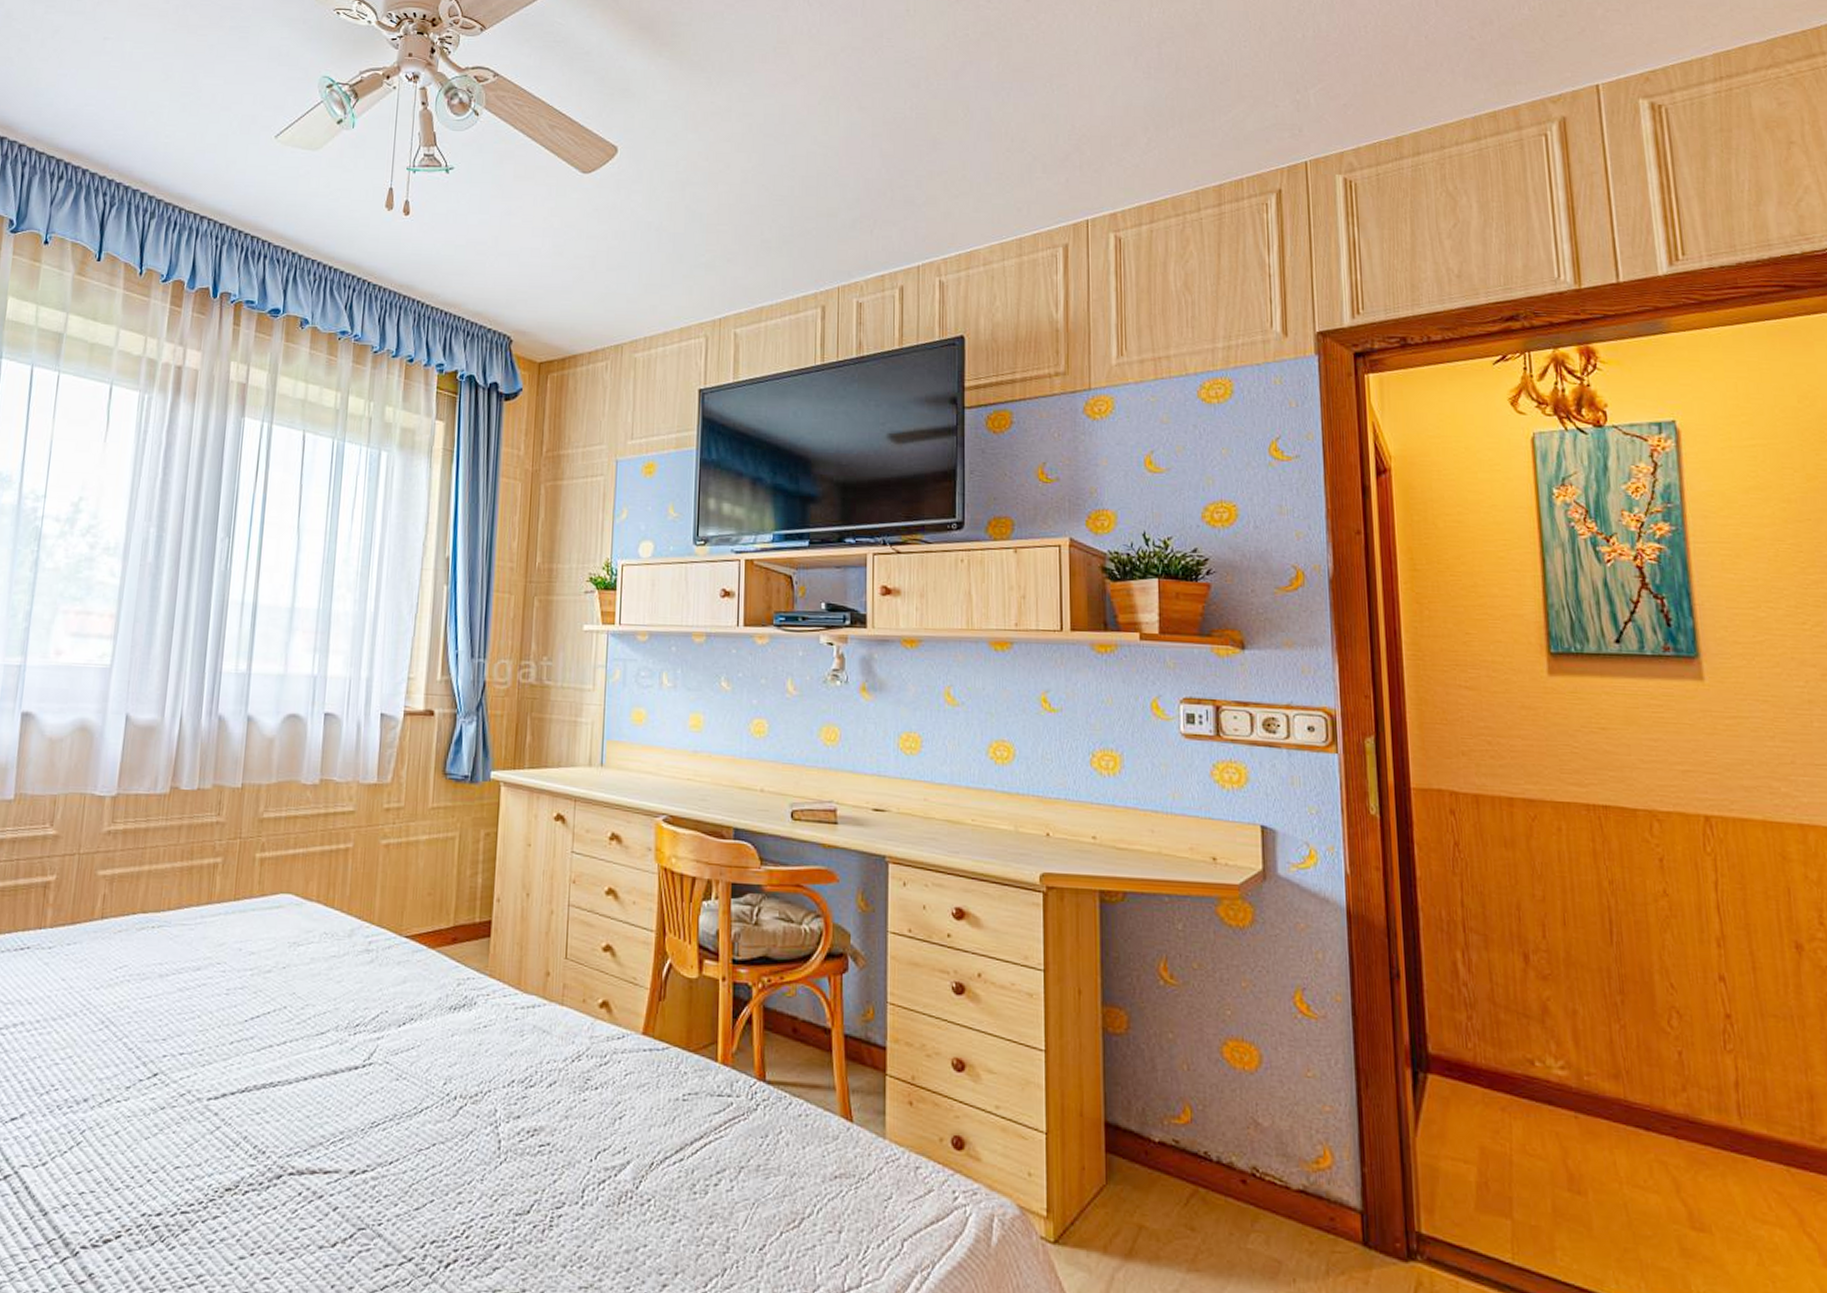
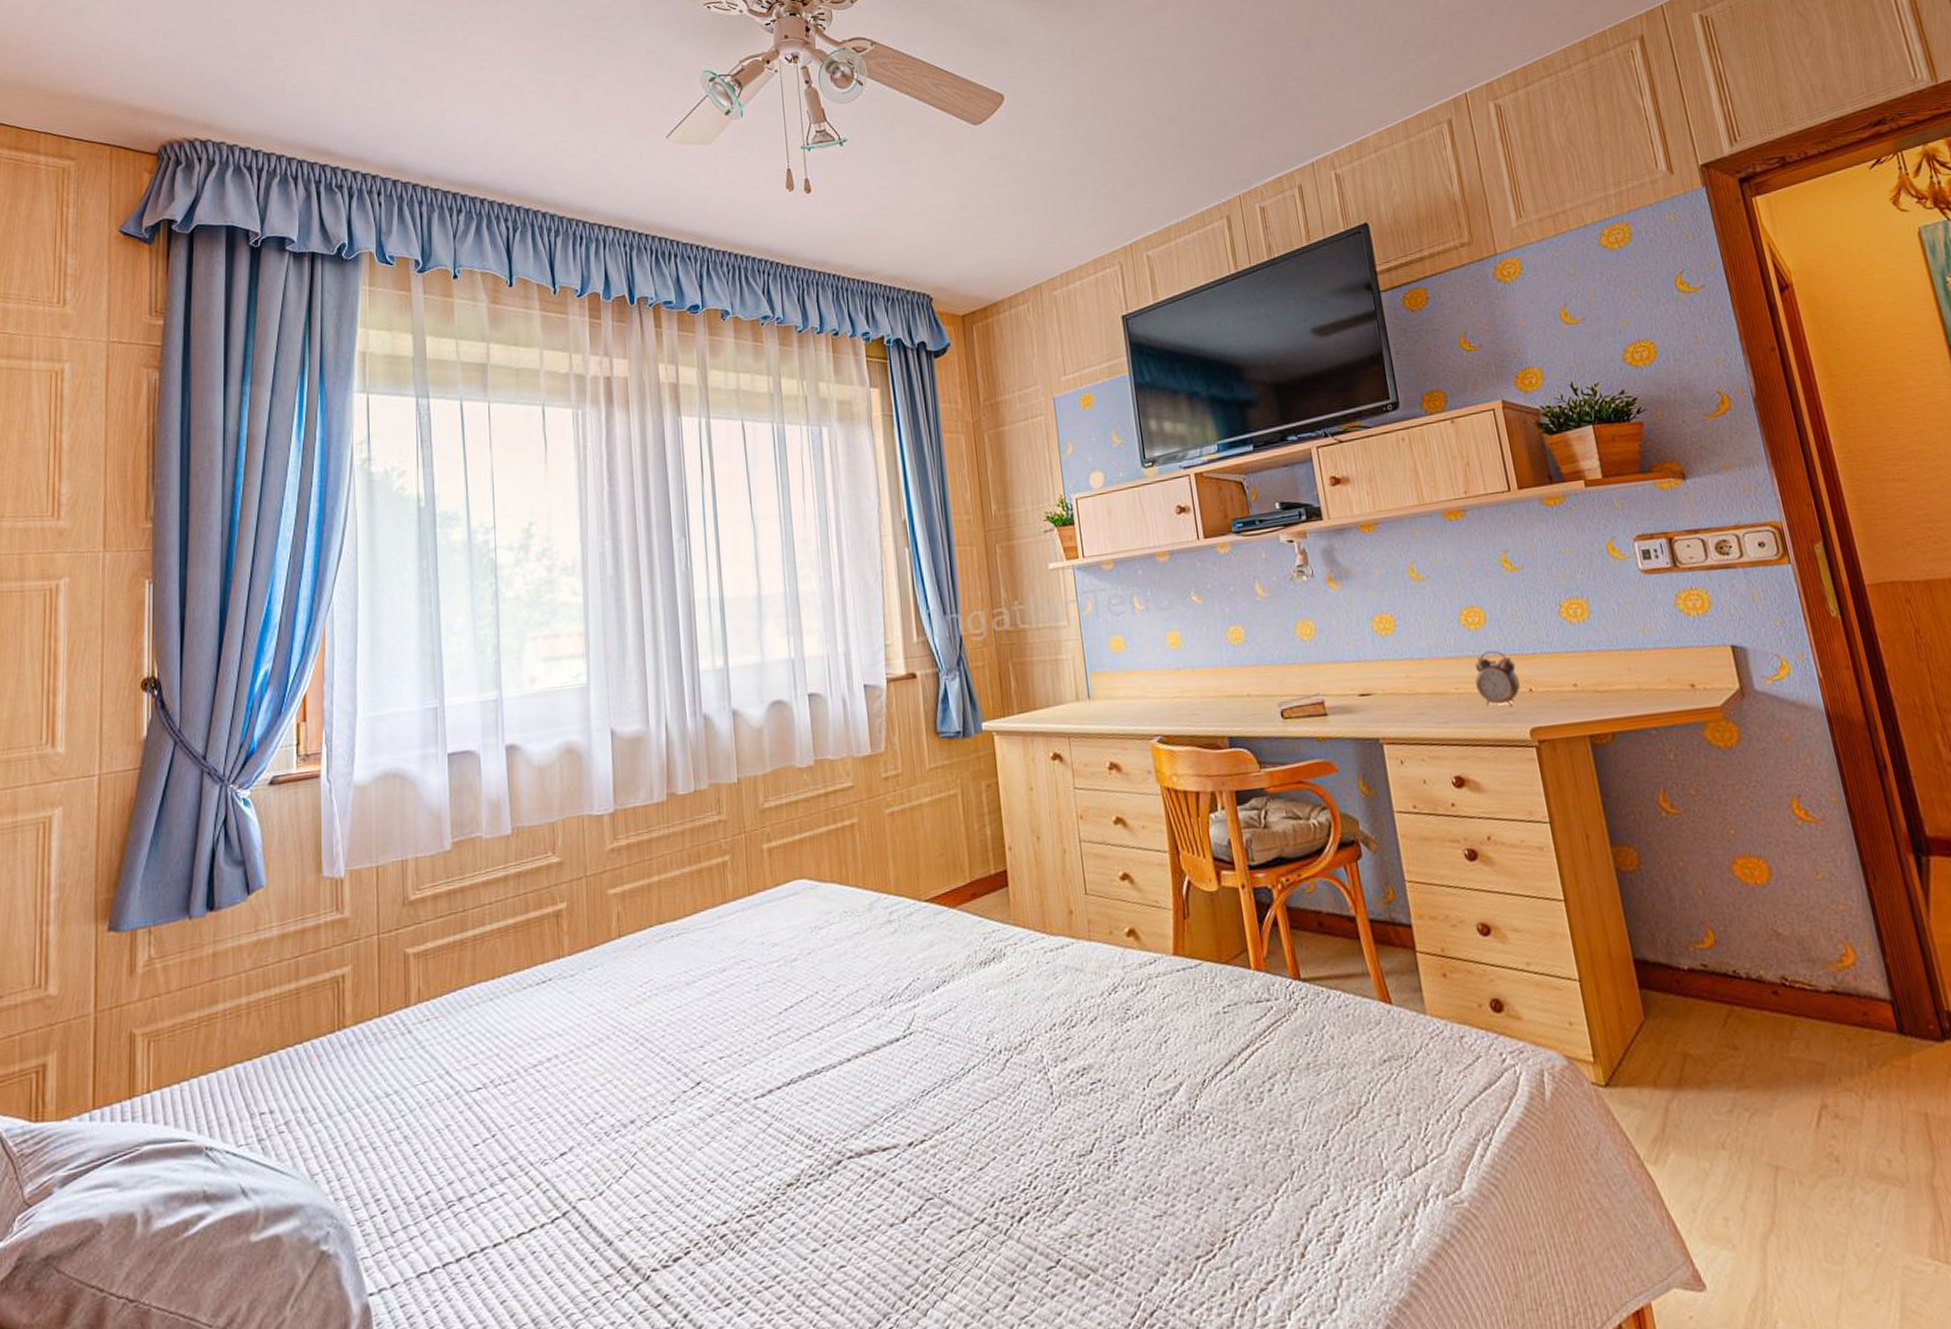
alarm clock: none [992,788,1039,848] -> present [1474,650,1521,707]

